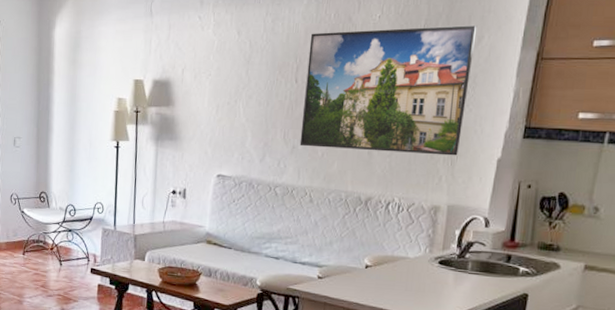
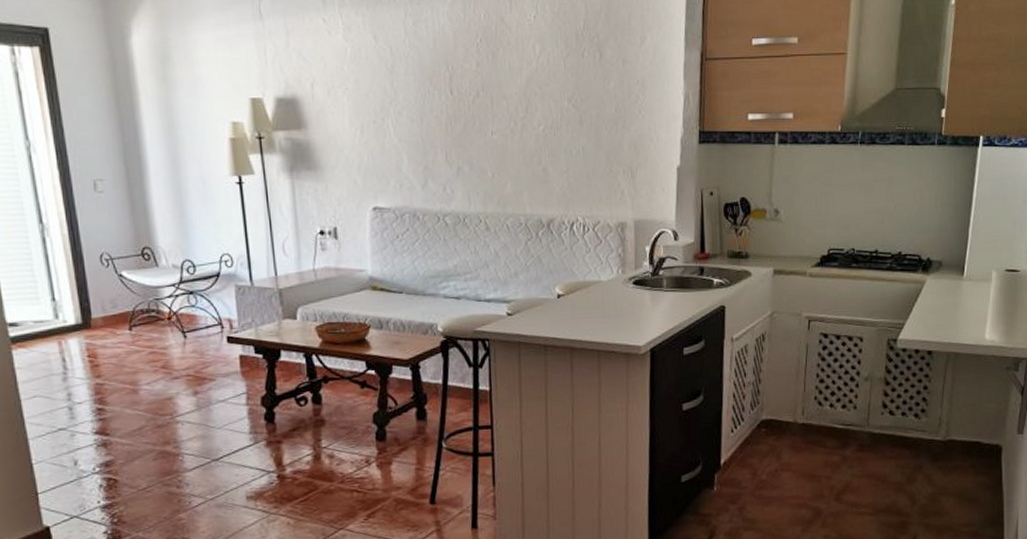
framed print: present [299,25,478,156] -> none [460,25,639,167]

